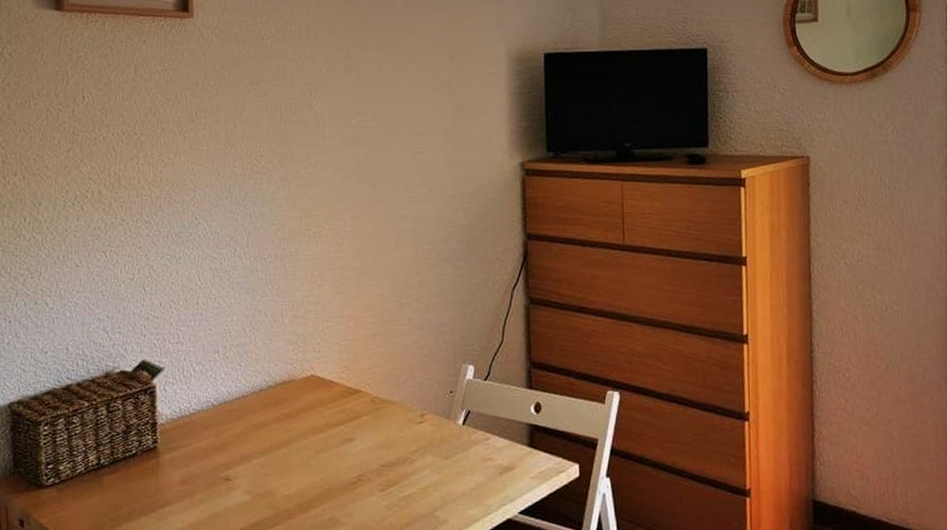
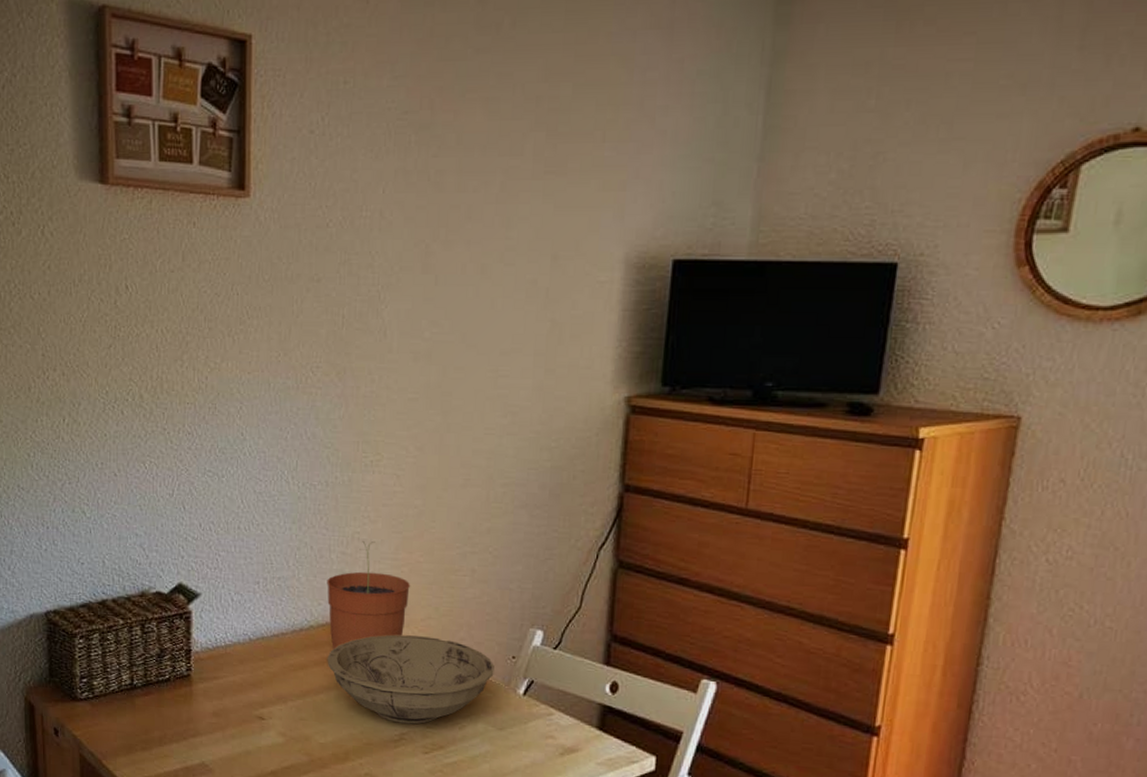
plant pot: none [281,303,357,405] -> present [327,541,411,649]
bowl: none [286,382,436,466] -> present [327,634,494,725]

